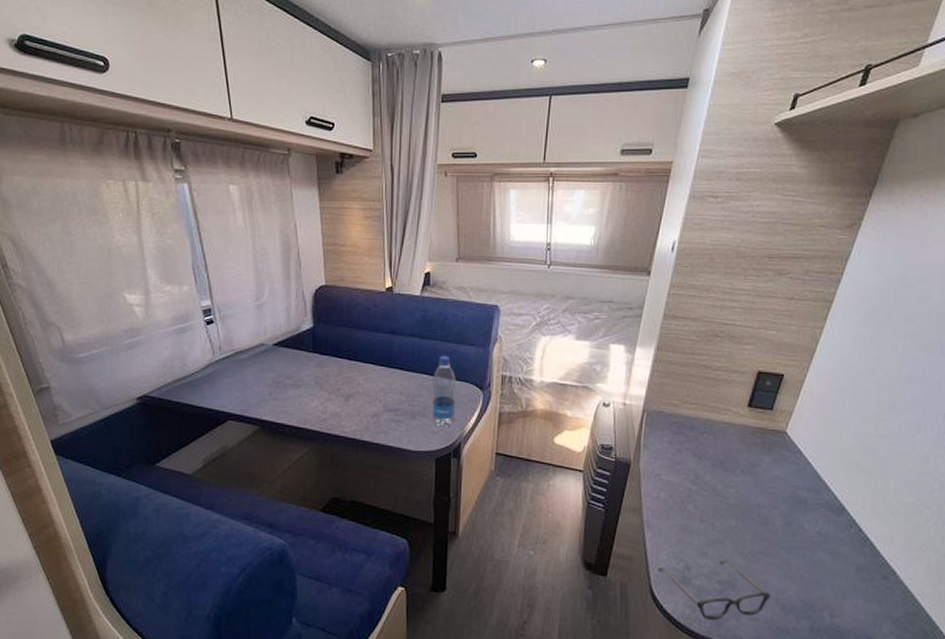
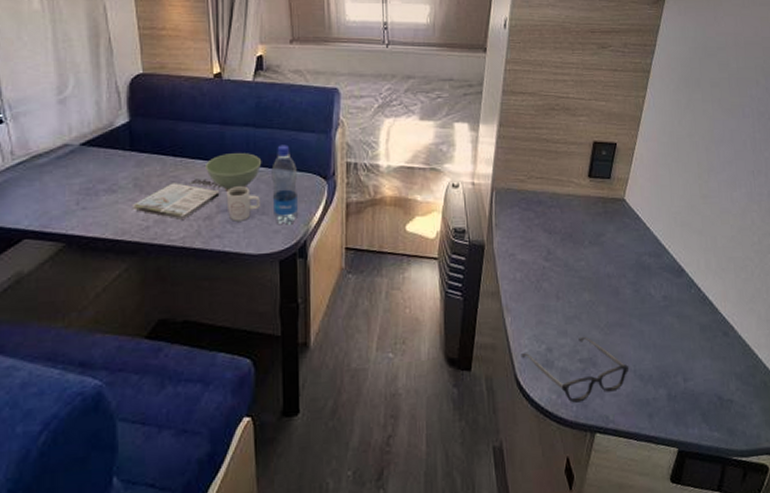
magazine: none [313,381,388,415] -> present [131,178,221,220]
bowl: none [375,360,425,394] -> present [206,153,262,191]
mug: none [392,390,422,421] -> present [226,186,261,221]

